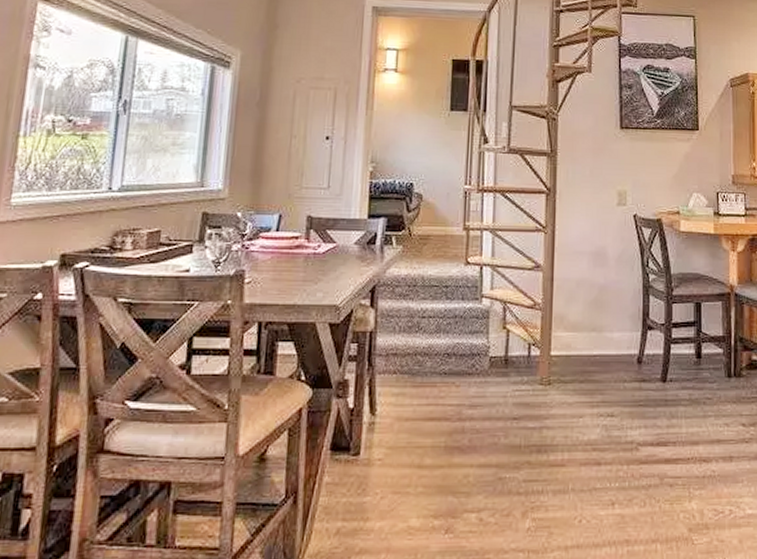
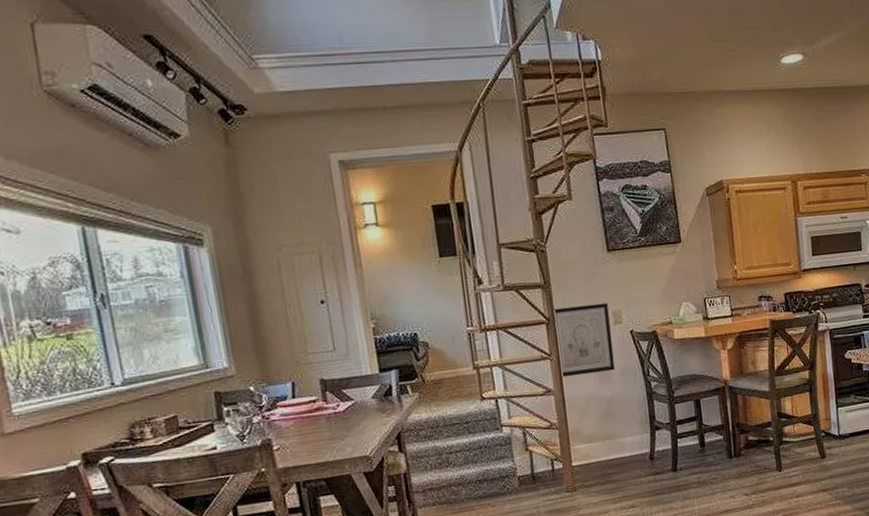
wall art: none [553,179,613,255] -> present [552,303,615,378]

